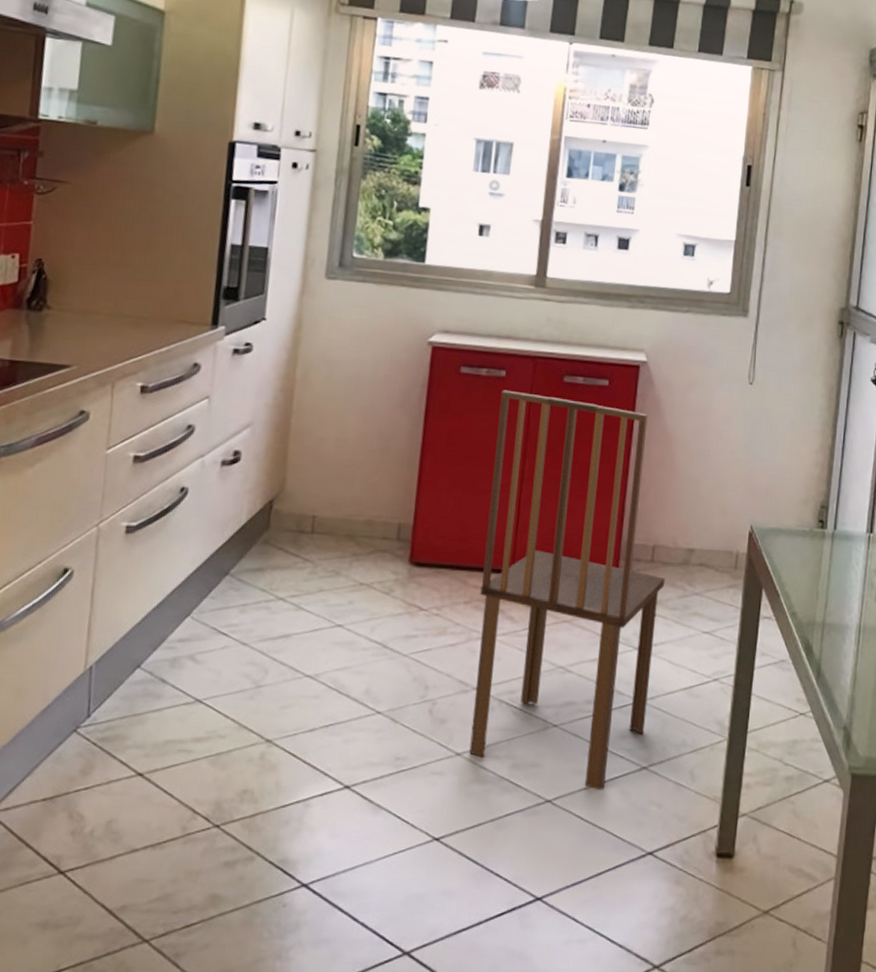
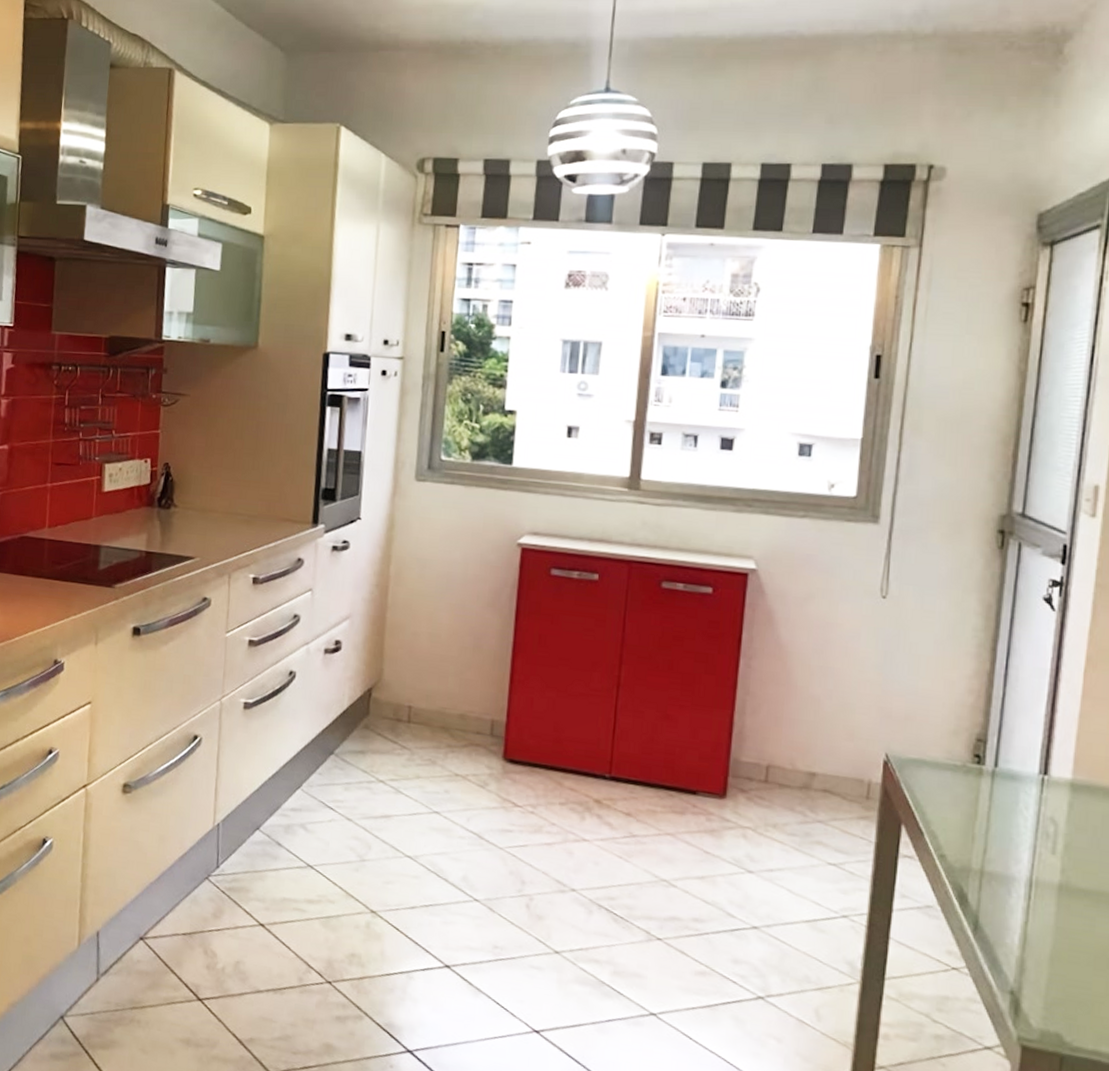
dining chair: present [469,390,665,791] -> none [568,593,782,1013]

